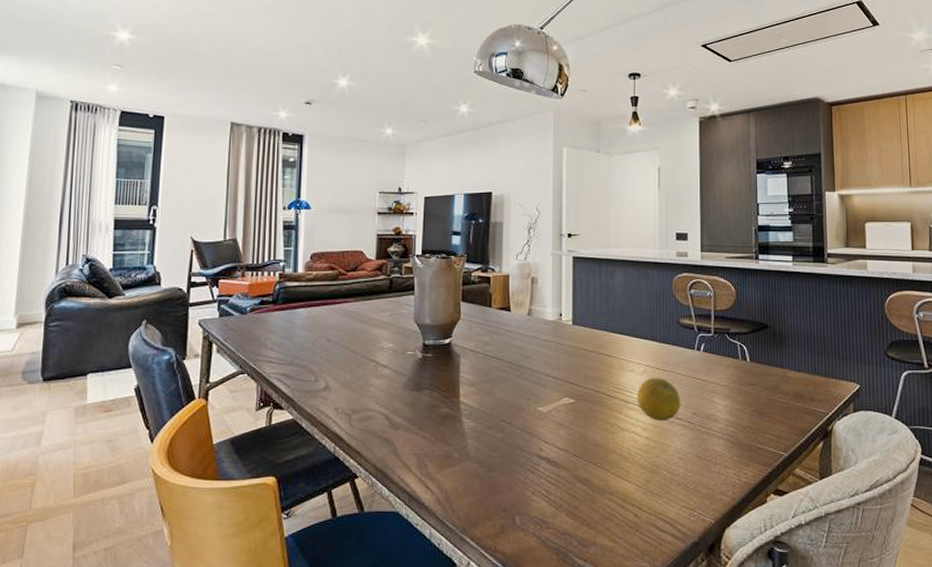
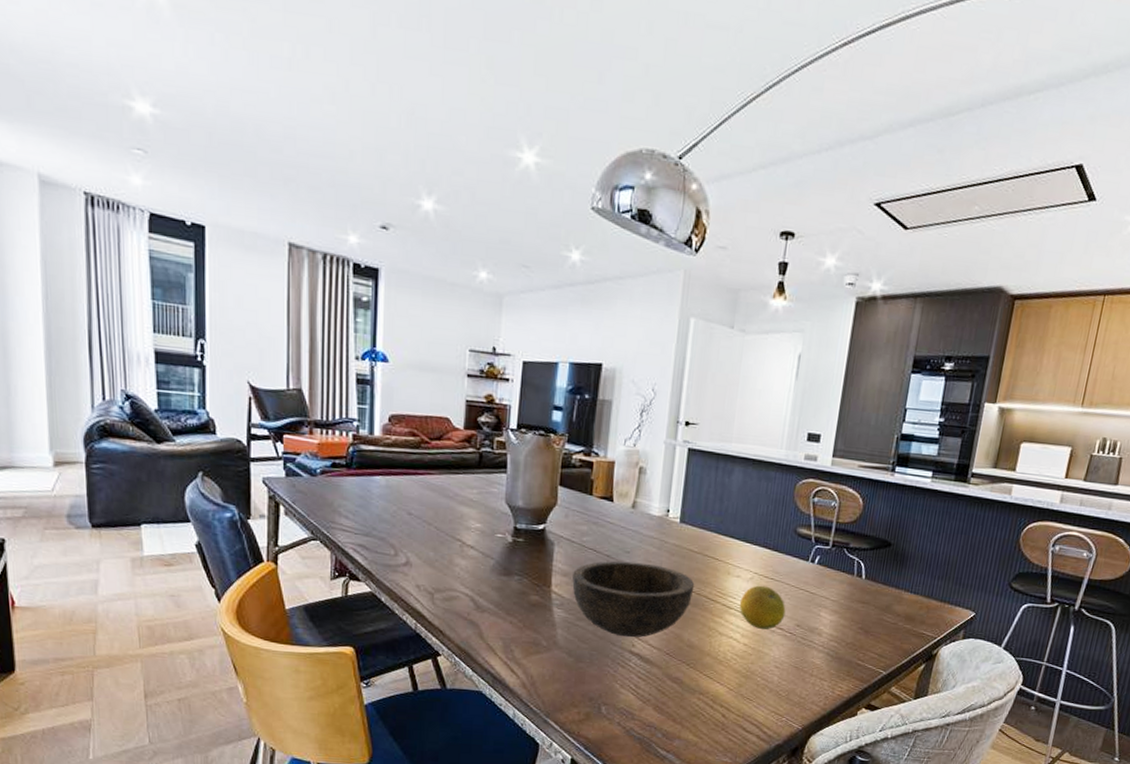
bowl: none [479,366,593,442] -> present [572,561,695,638]

